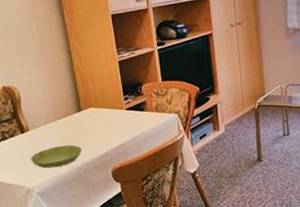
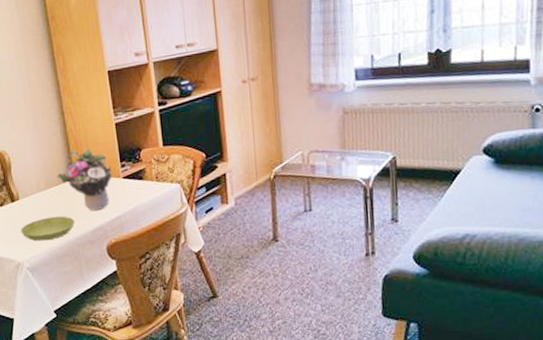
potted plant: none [65,84,116,140] -> present [57,148,112,211]

